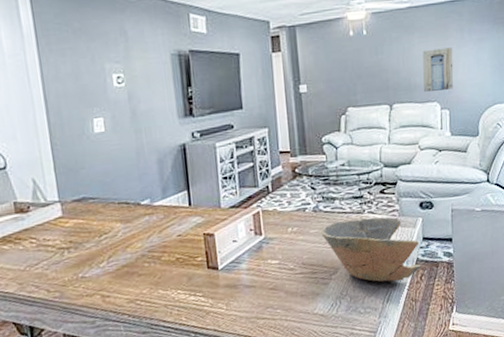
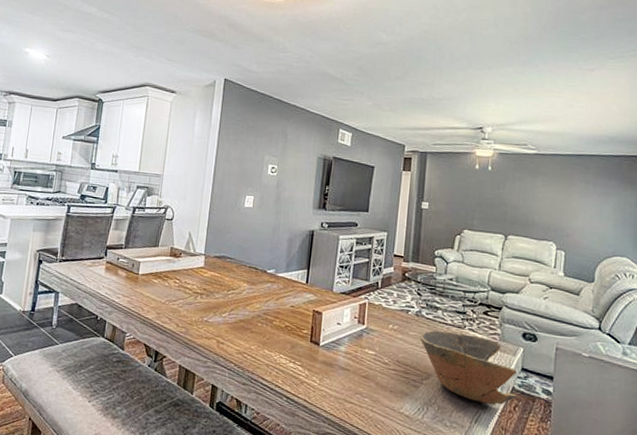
wall art: present [422,47,454,92] -> none [540,193,575,233]

